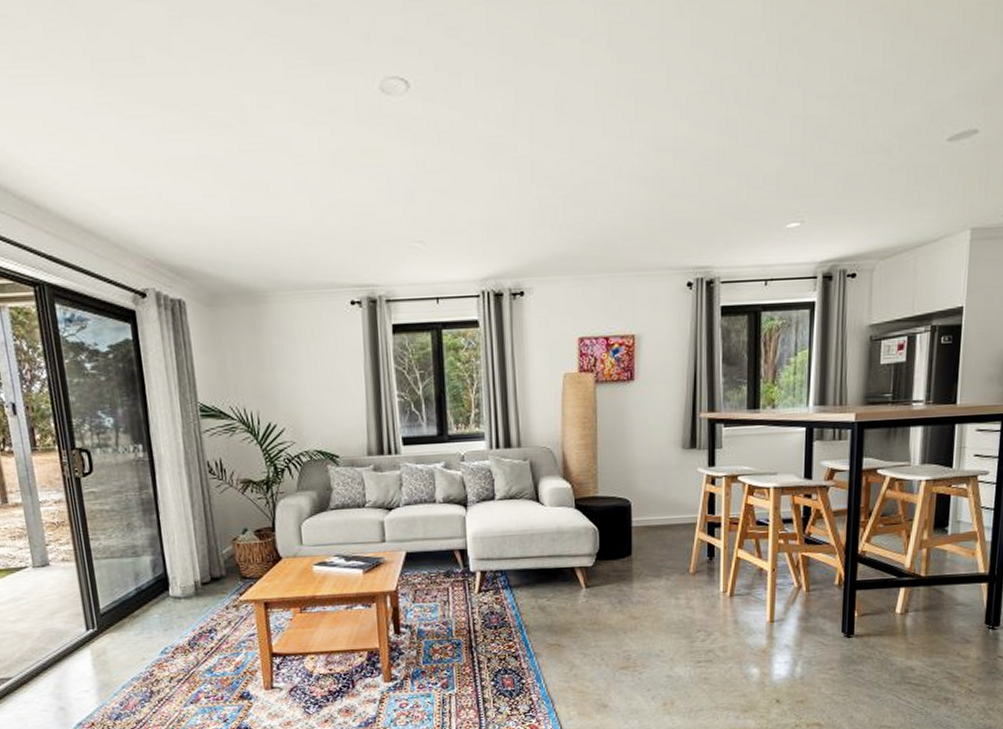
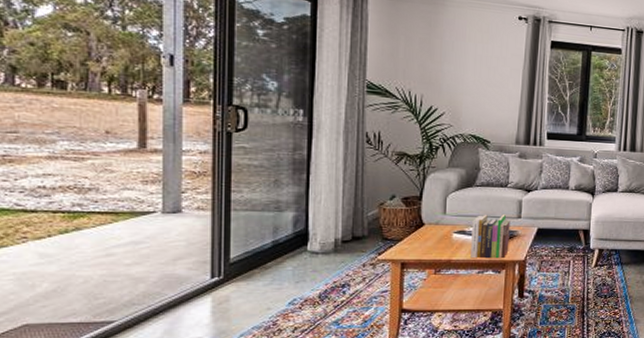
books: none [332,539,377,593] -> present [470,214,511,259]

